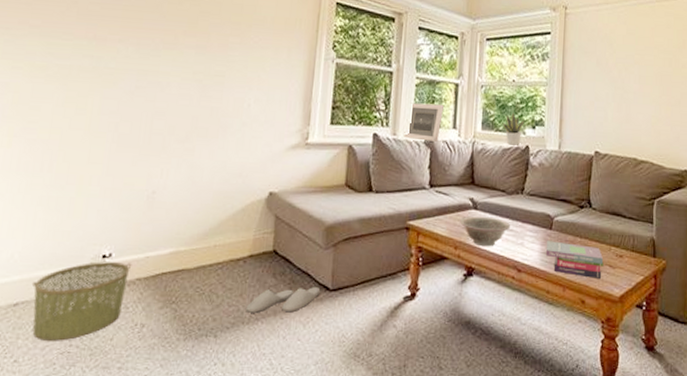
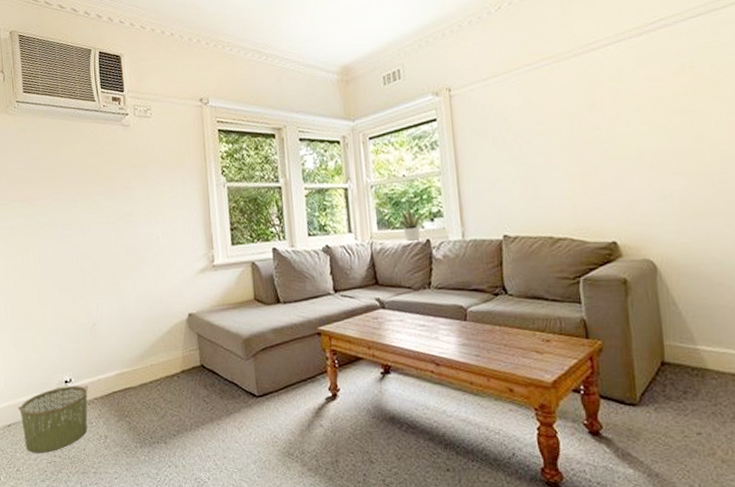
slippers: present [245,287,321,313] -> none [186,395,248,421]
picture frame: present [404,102,445,142] -> none [301,211,337,249]
decorative bowl: present [460,216,511,247] -> none [369,314,423,344]
books: present [545,240,604,278] -> none [462,332,529,366]

